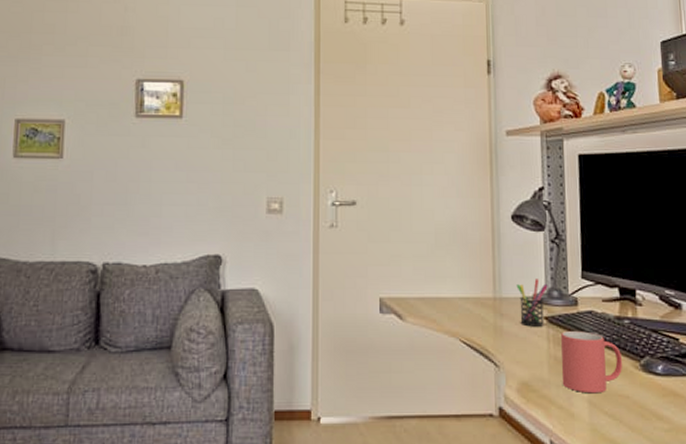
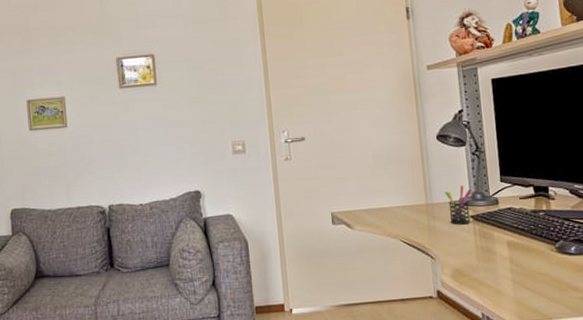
mug: present [561,331,623,394] -> none [485,224,541,274]

